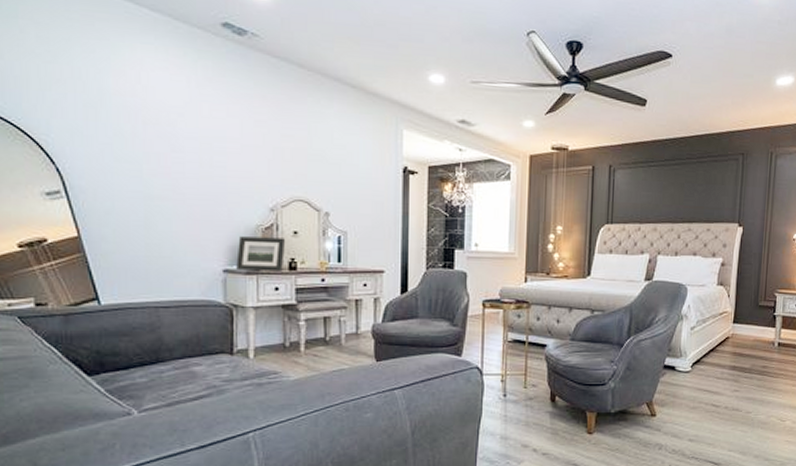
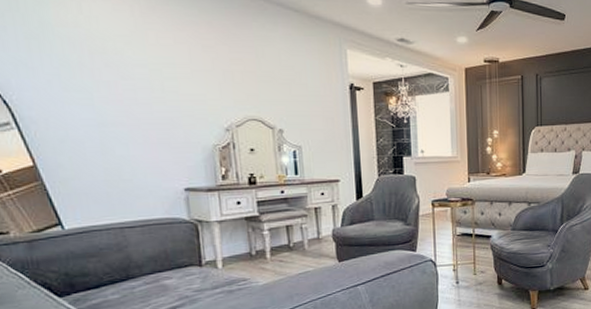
picture frame: present [236,236,286,272] -> none [196,155,244,188]

